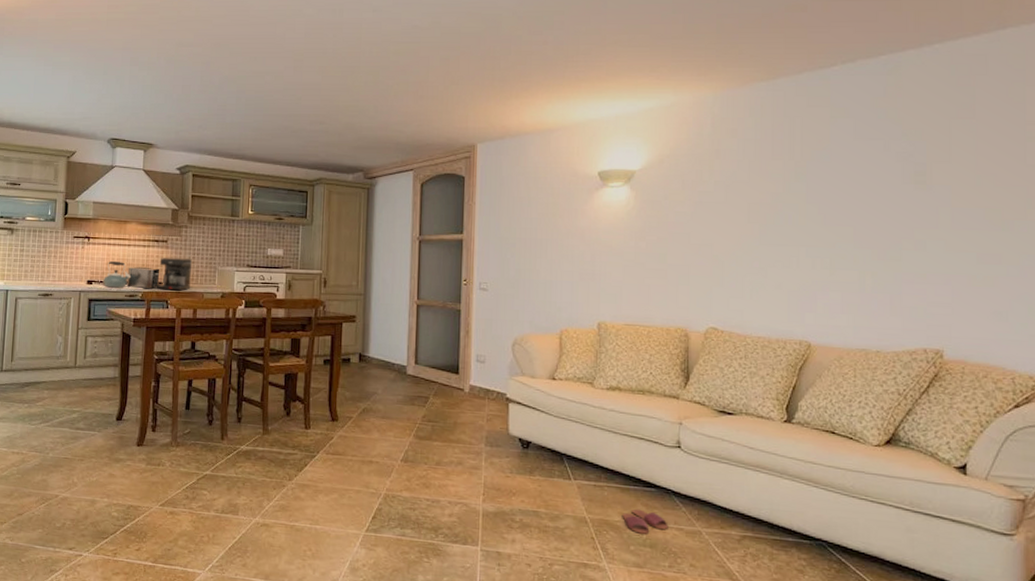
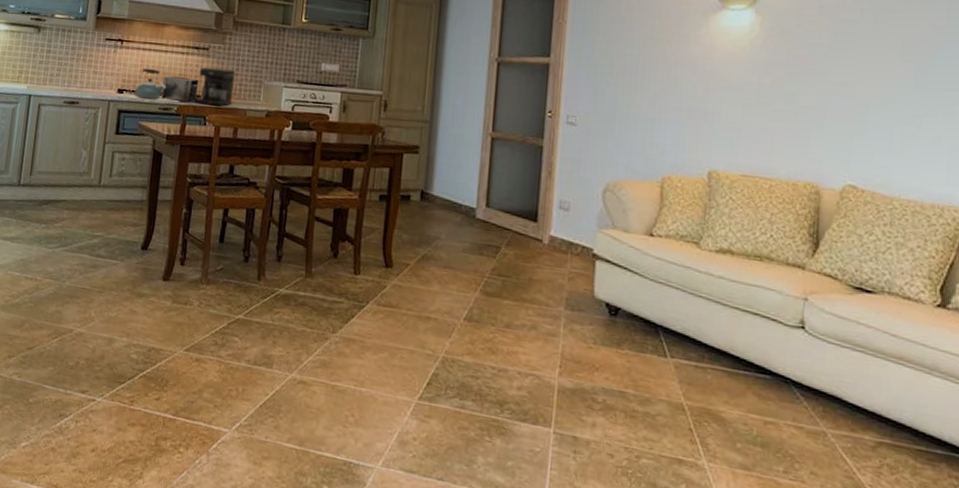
slippers: present [622,508,668,534] -> none [728,398,785,430]

